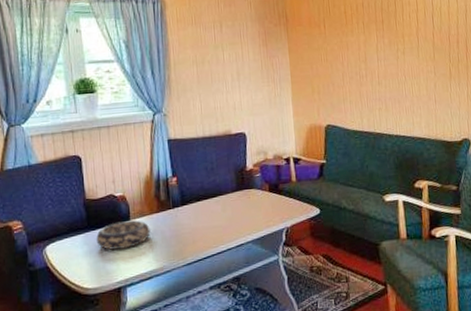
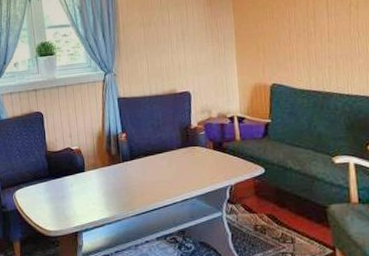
decorative bowl: present [96,220,151,250] -> none [56,172,103,198]

